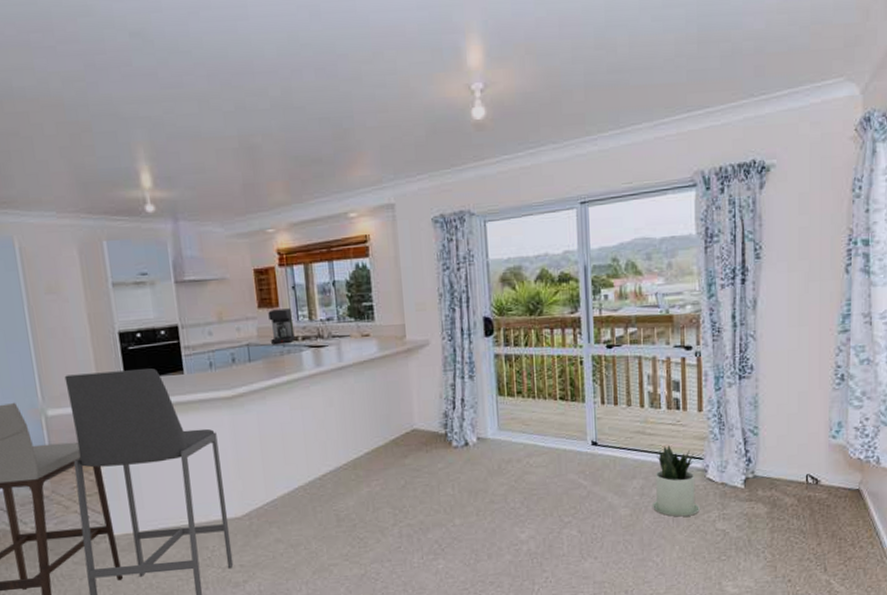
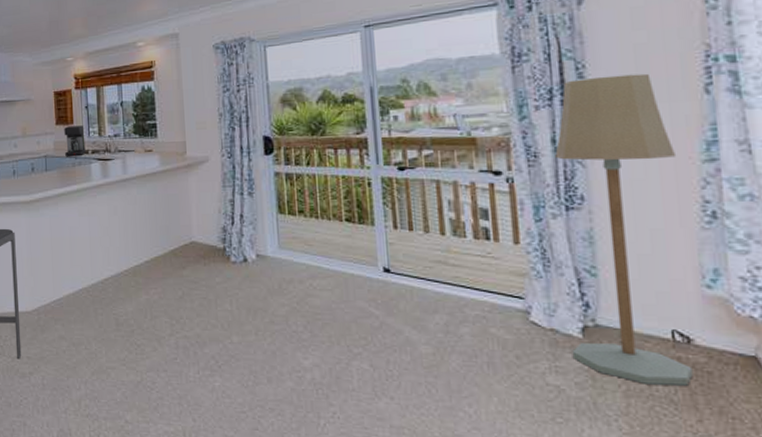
planter: present [651,446,700,517] -> none [459,280,523,364]
floor lamp: none [734,254,822,521] -> present [555,73,693,386]

